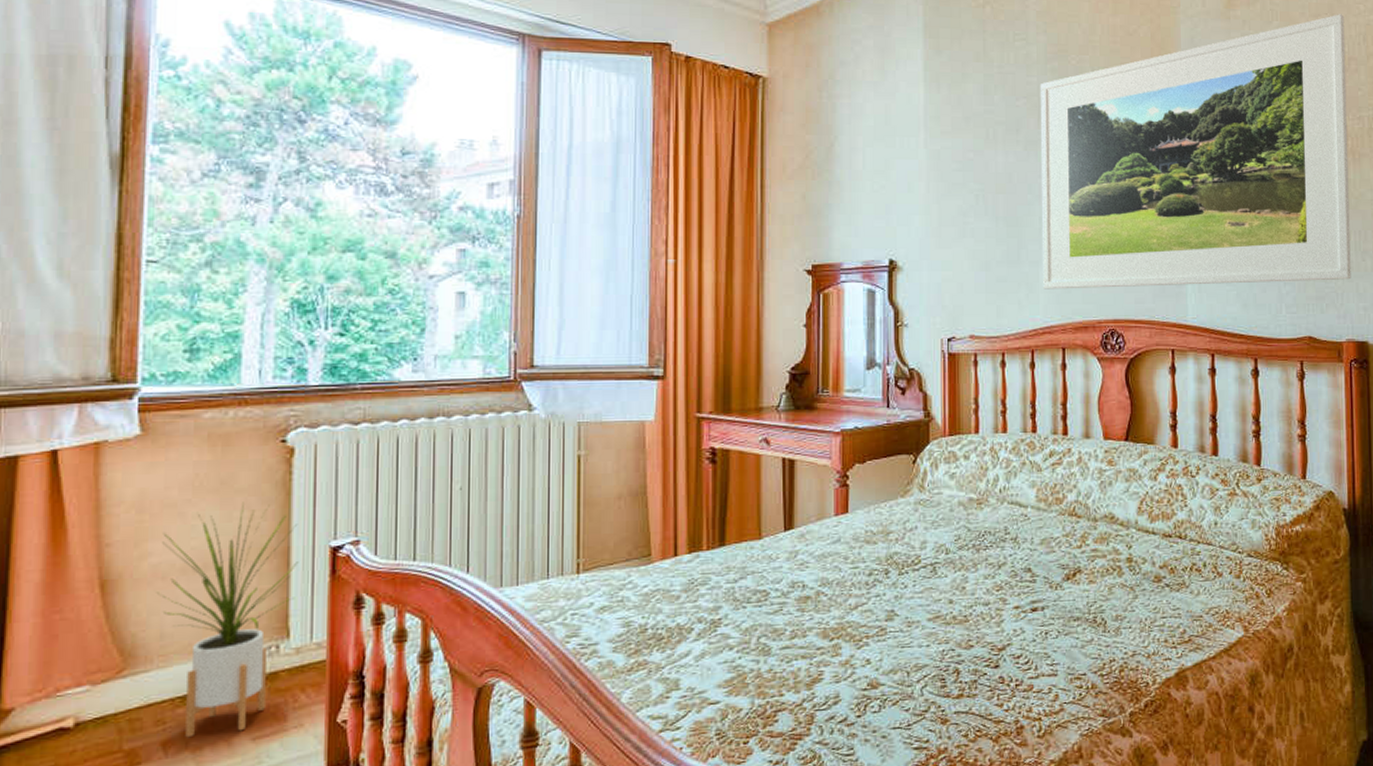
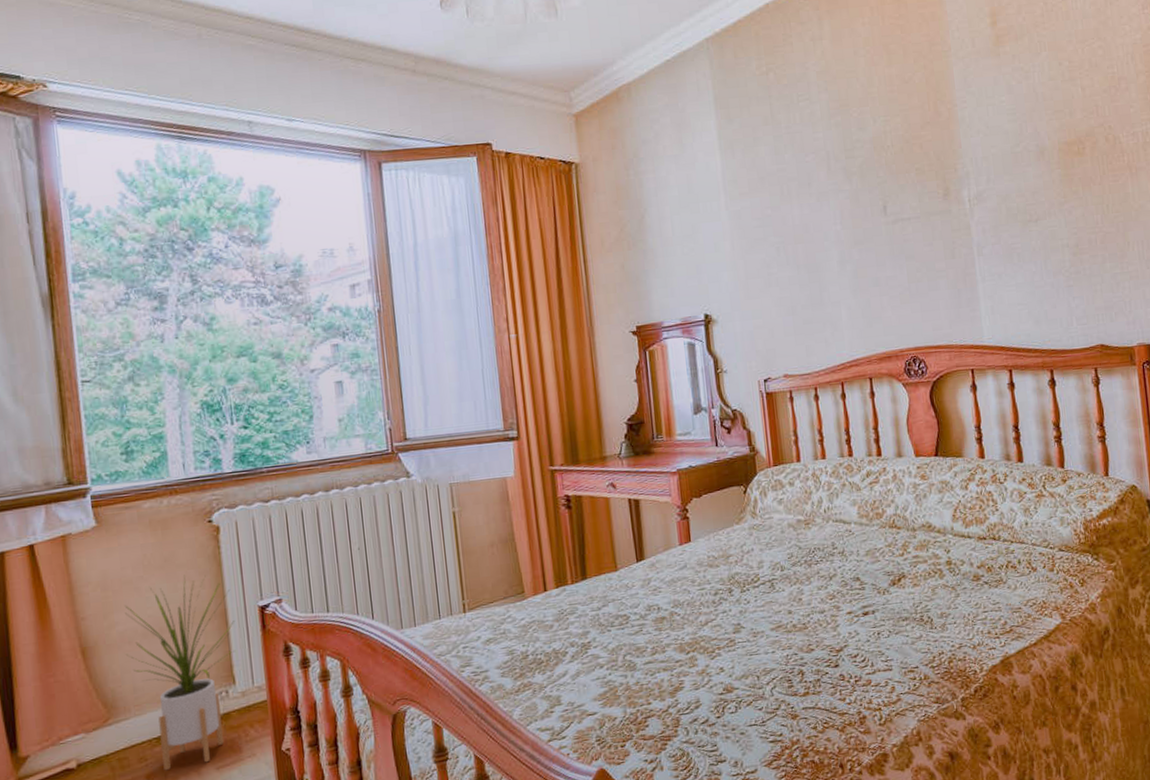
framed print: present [1040,14,1351,289] -> none [826,37,1138,327]

